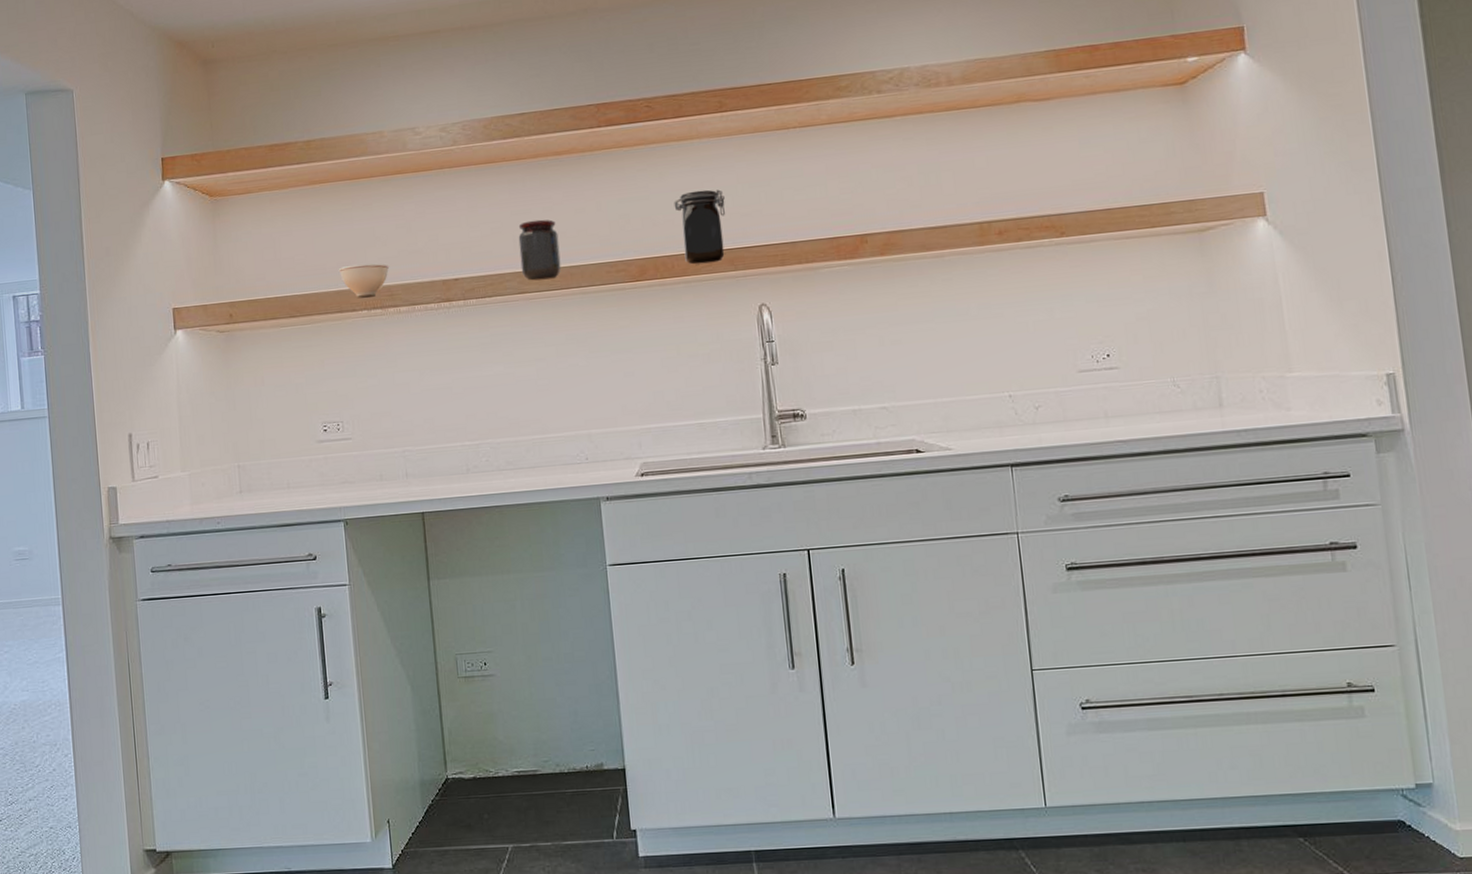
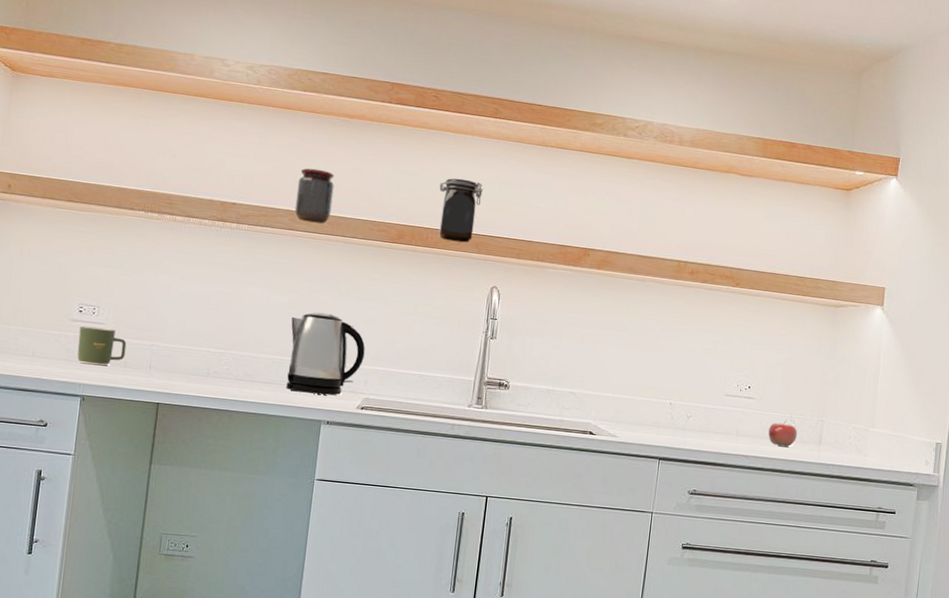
mug: none [328,442,379,486] -> present [77,325,127,366]
bowl: present [338,263,390,298] -> none [124,167,175,201]
kettle: none [543,376,632,471] -> present [286,312,365,396]
fruit: none [1146,386,1188,421] -> present [768,420,798,448]

